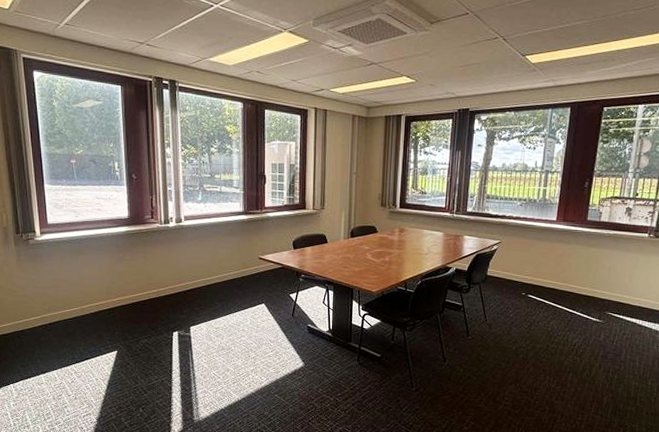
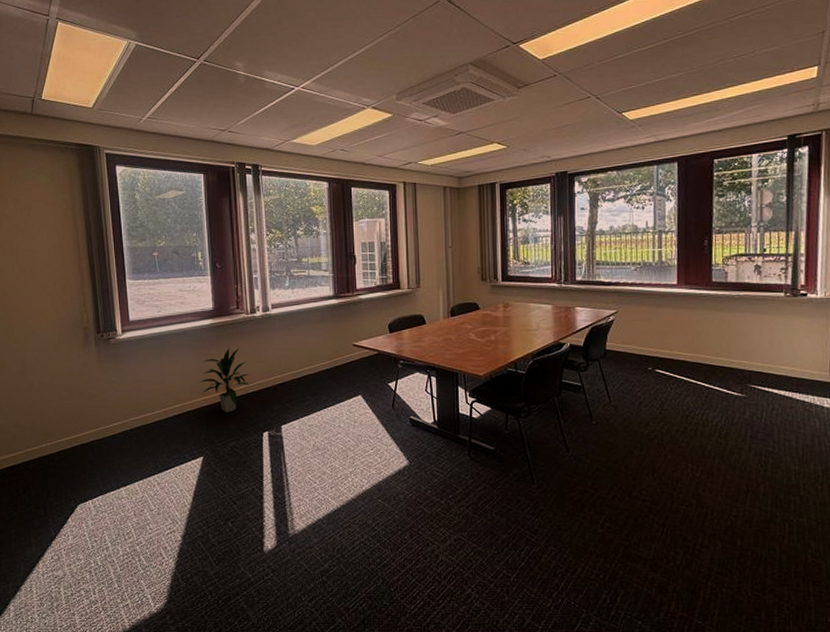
indoor plant: none [114,254,162,313] -> present [199,348,250,413]

